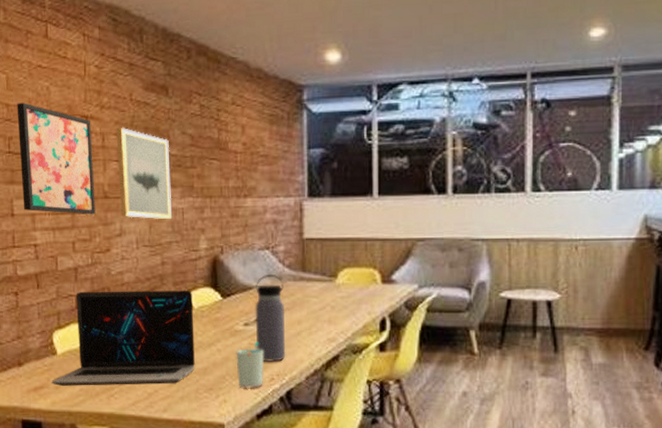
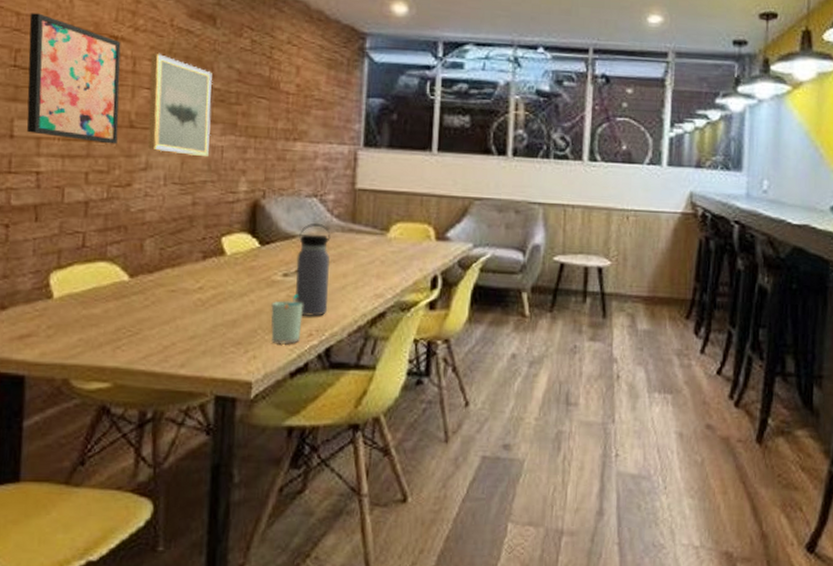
laptop: present [52,290,195,386] -> none [43,228,226,337]

